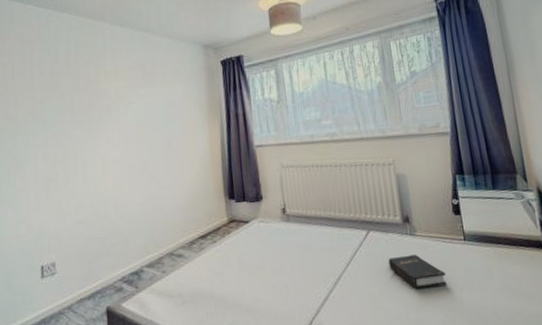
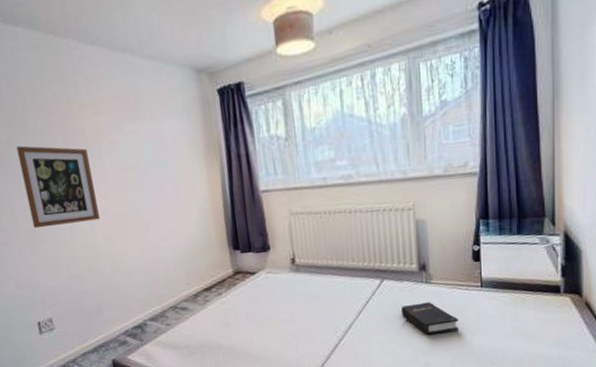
wall art: none [48,104,111,176] -> present [16,145,100,229]

